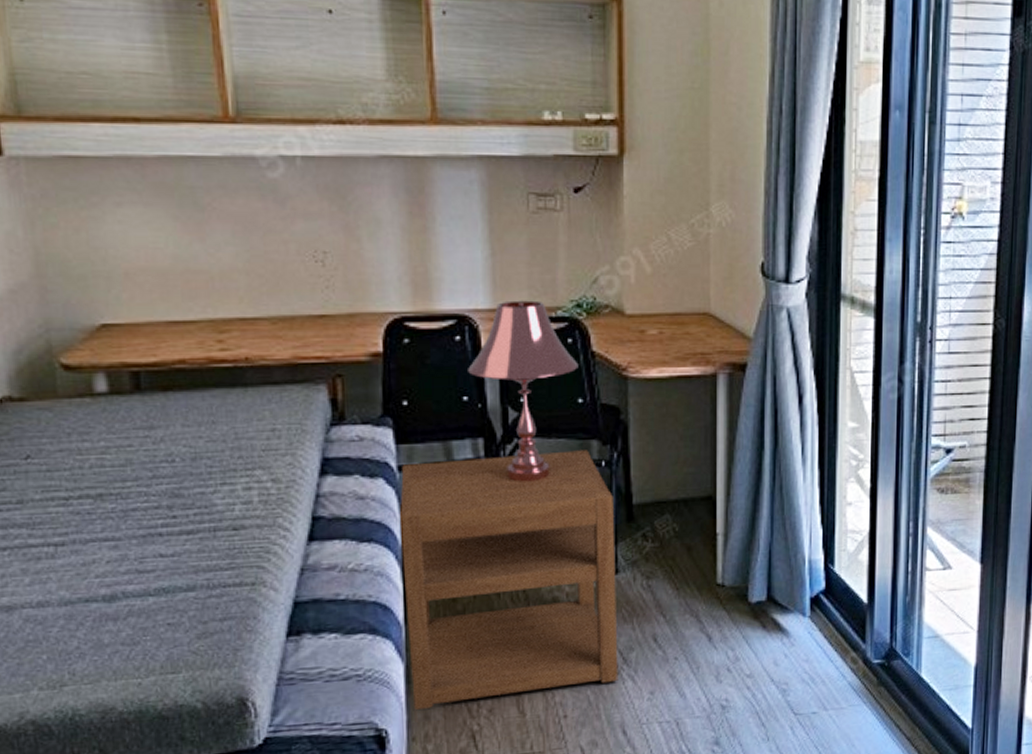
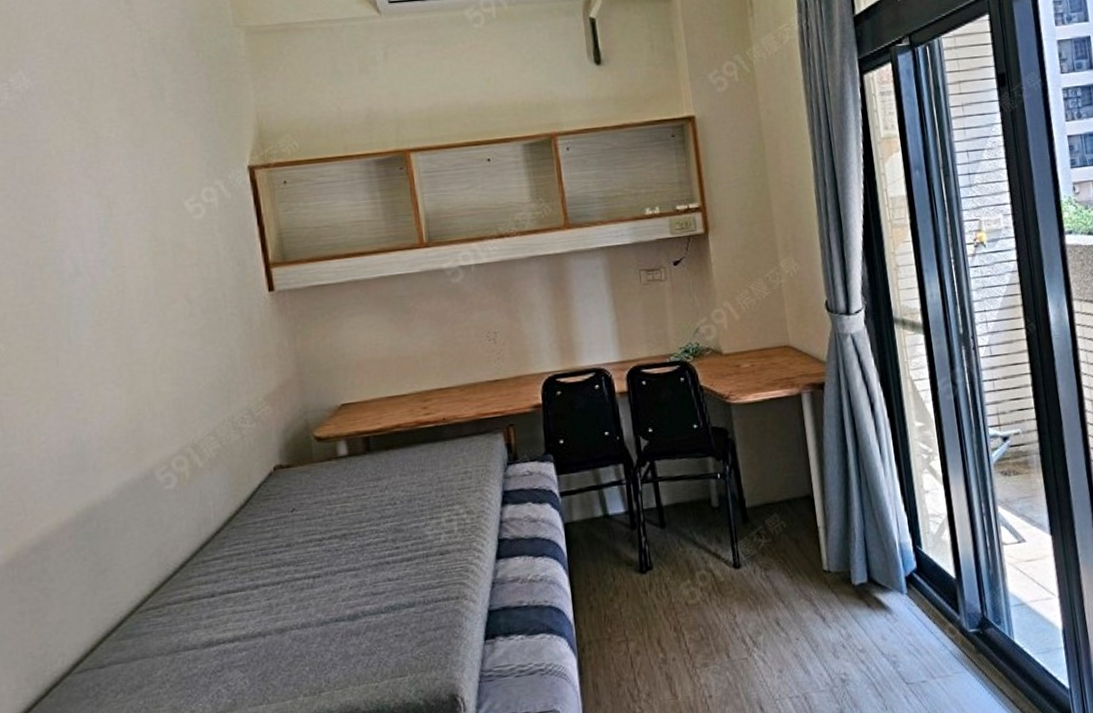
nightstand: present [399,450,618,710] -> none [563,466,751,697]
table lamp: present [468,300,579,482] -> none [606,351,691,498]

